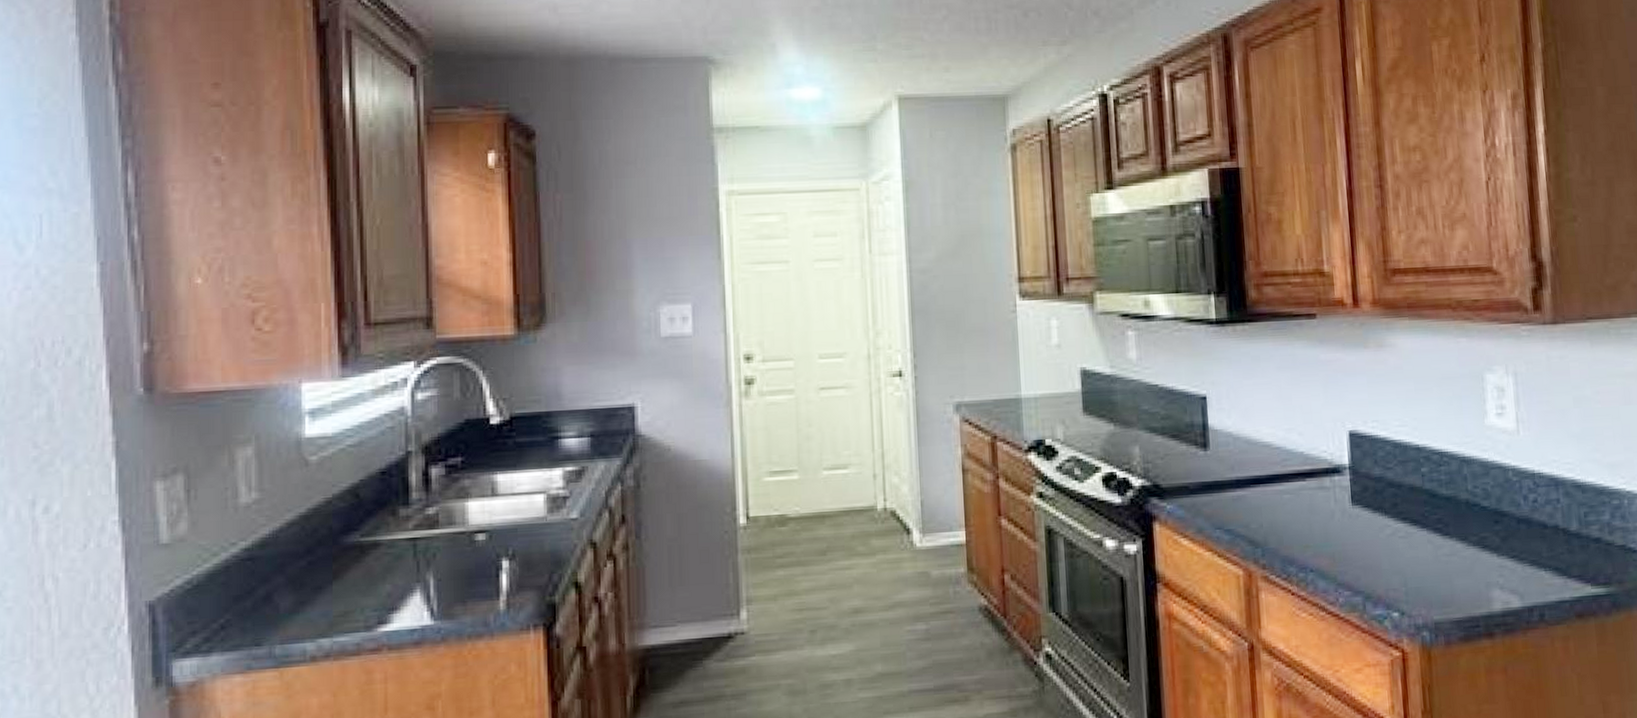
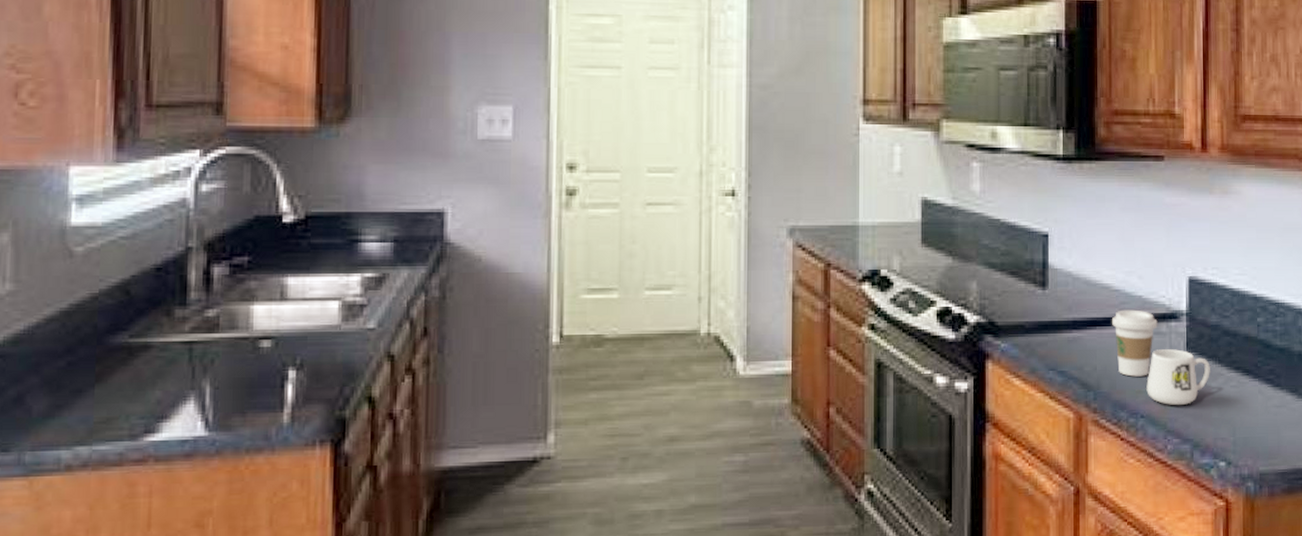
coffee cup: none [1275,466,1321,532] -> present [1112,309,1158,377]
mug: none [1313,503,1377,558] -> present [1146,349,1210,405]

